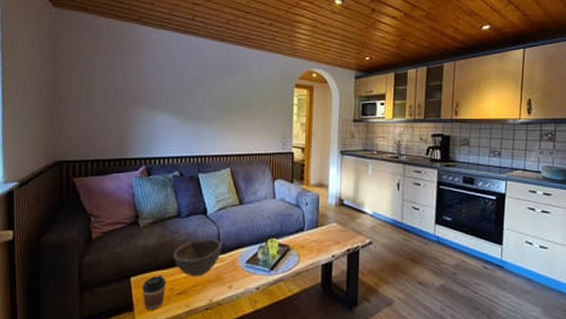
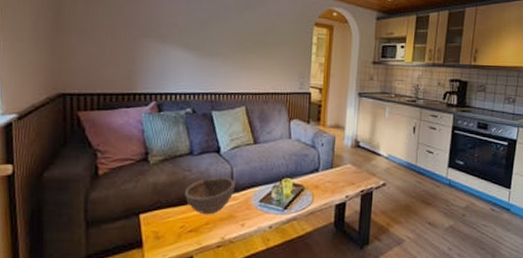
coffee cup: present [142,274,166,311] -> none [152,212,177,248]

